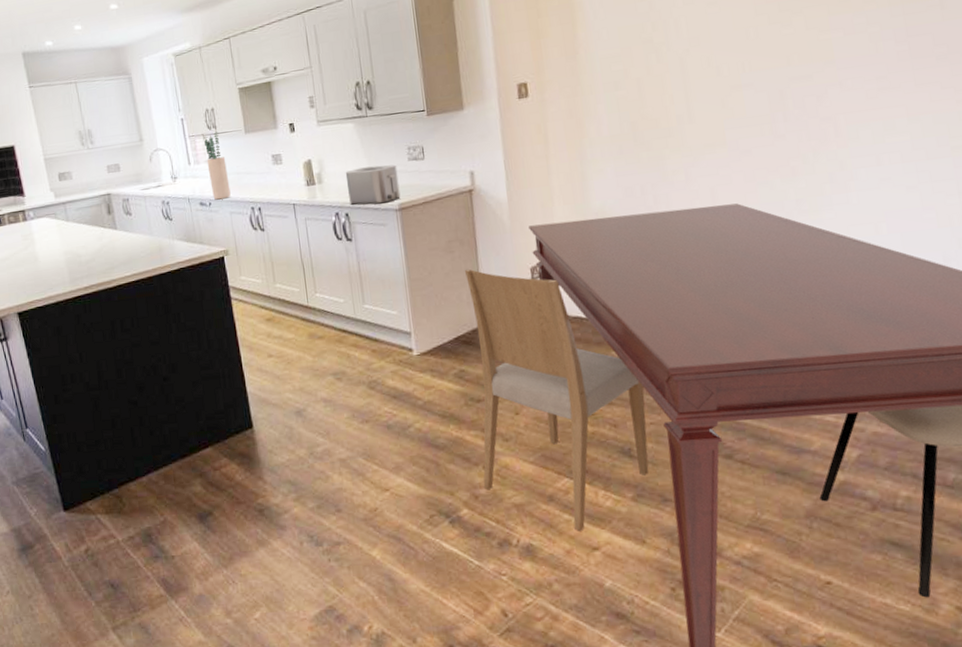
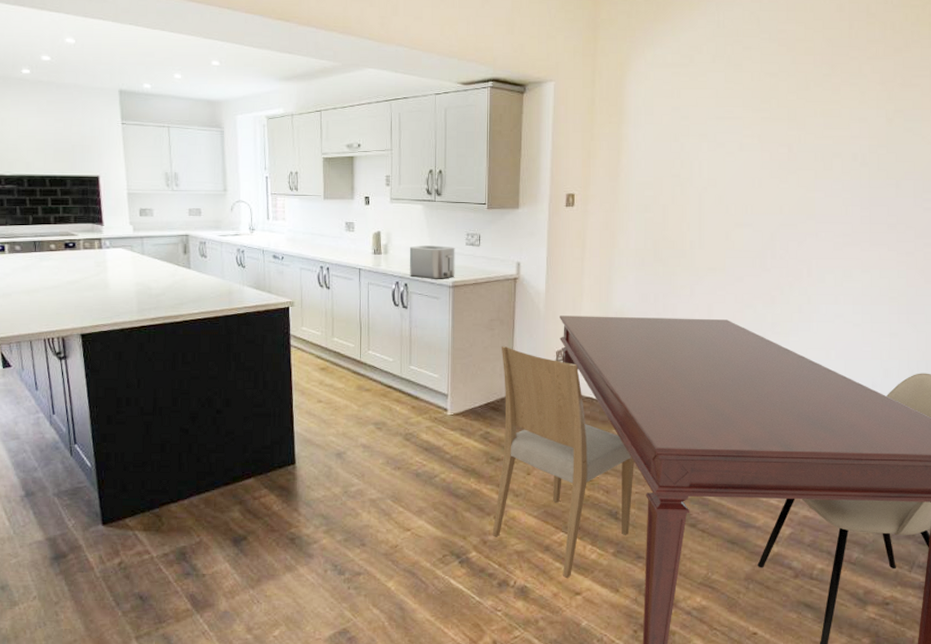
vase: present [201,128,231,200] -> none [283,190,303,255]

